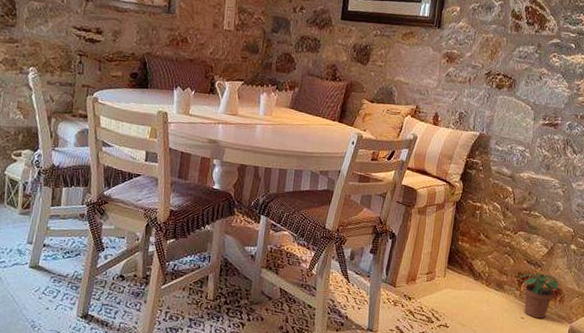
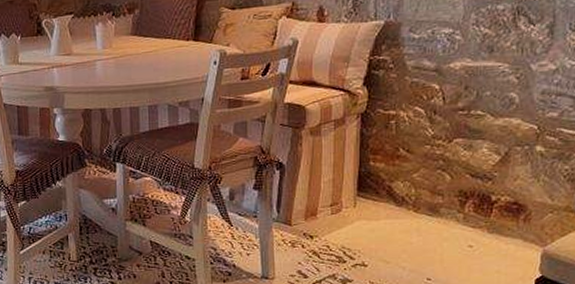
potted plant: present [519,272,560,319] -> none [461,187,523,245]

